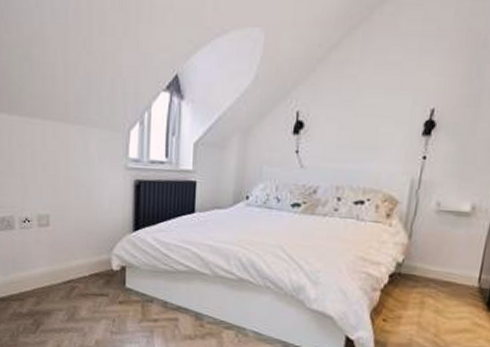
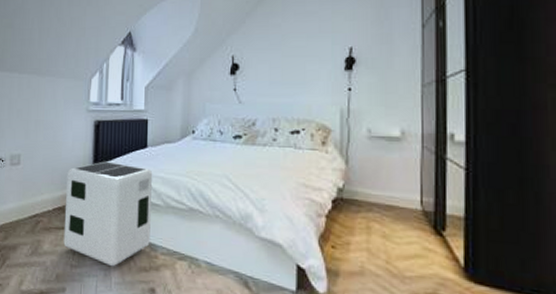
air purifier: none [102,226,201,335] -> present [63,161,153,267]

